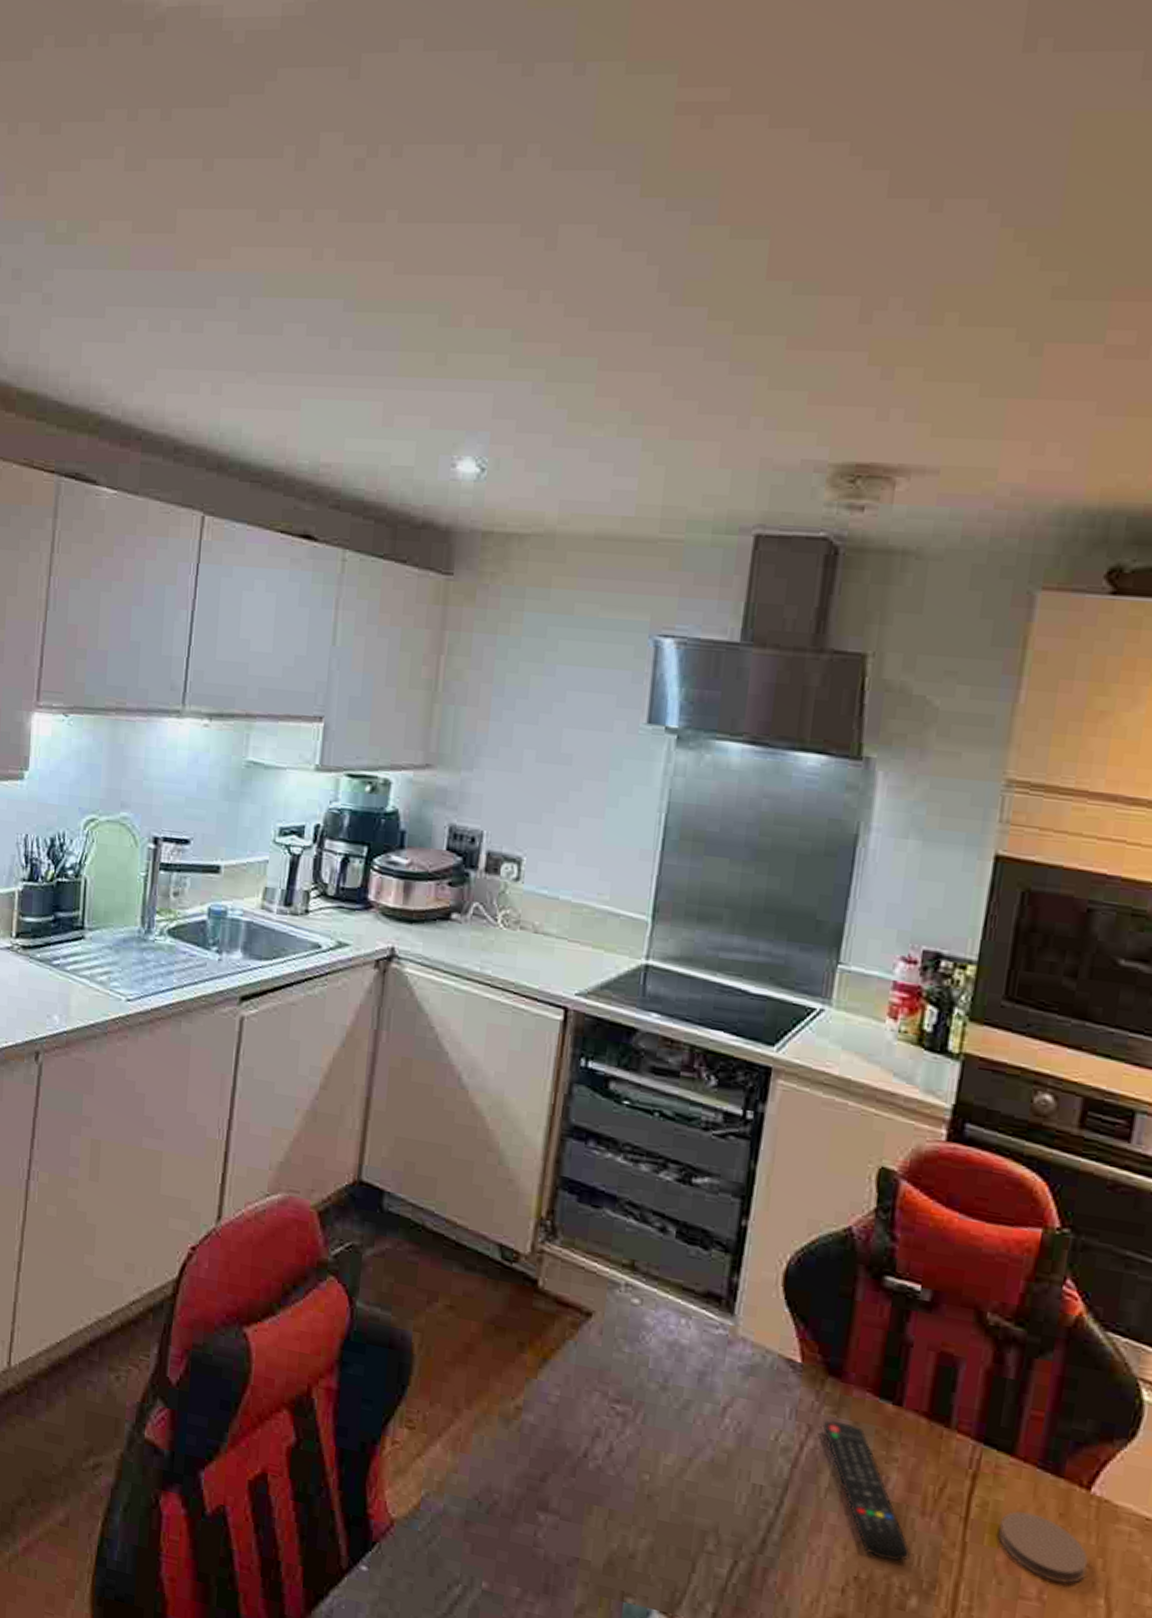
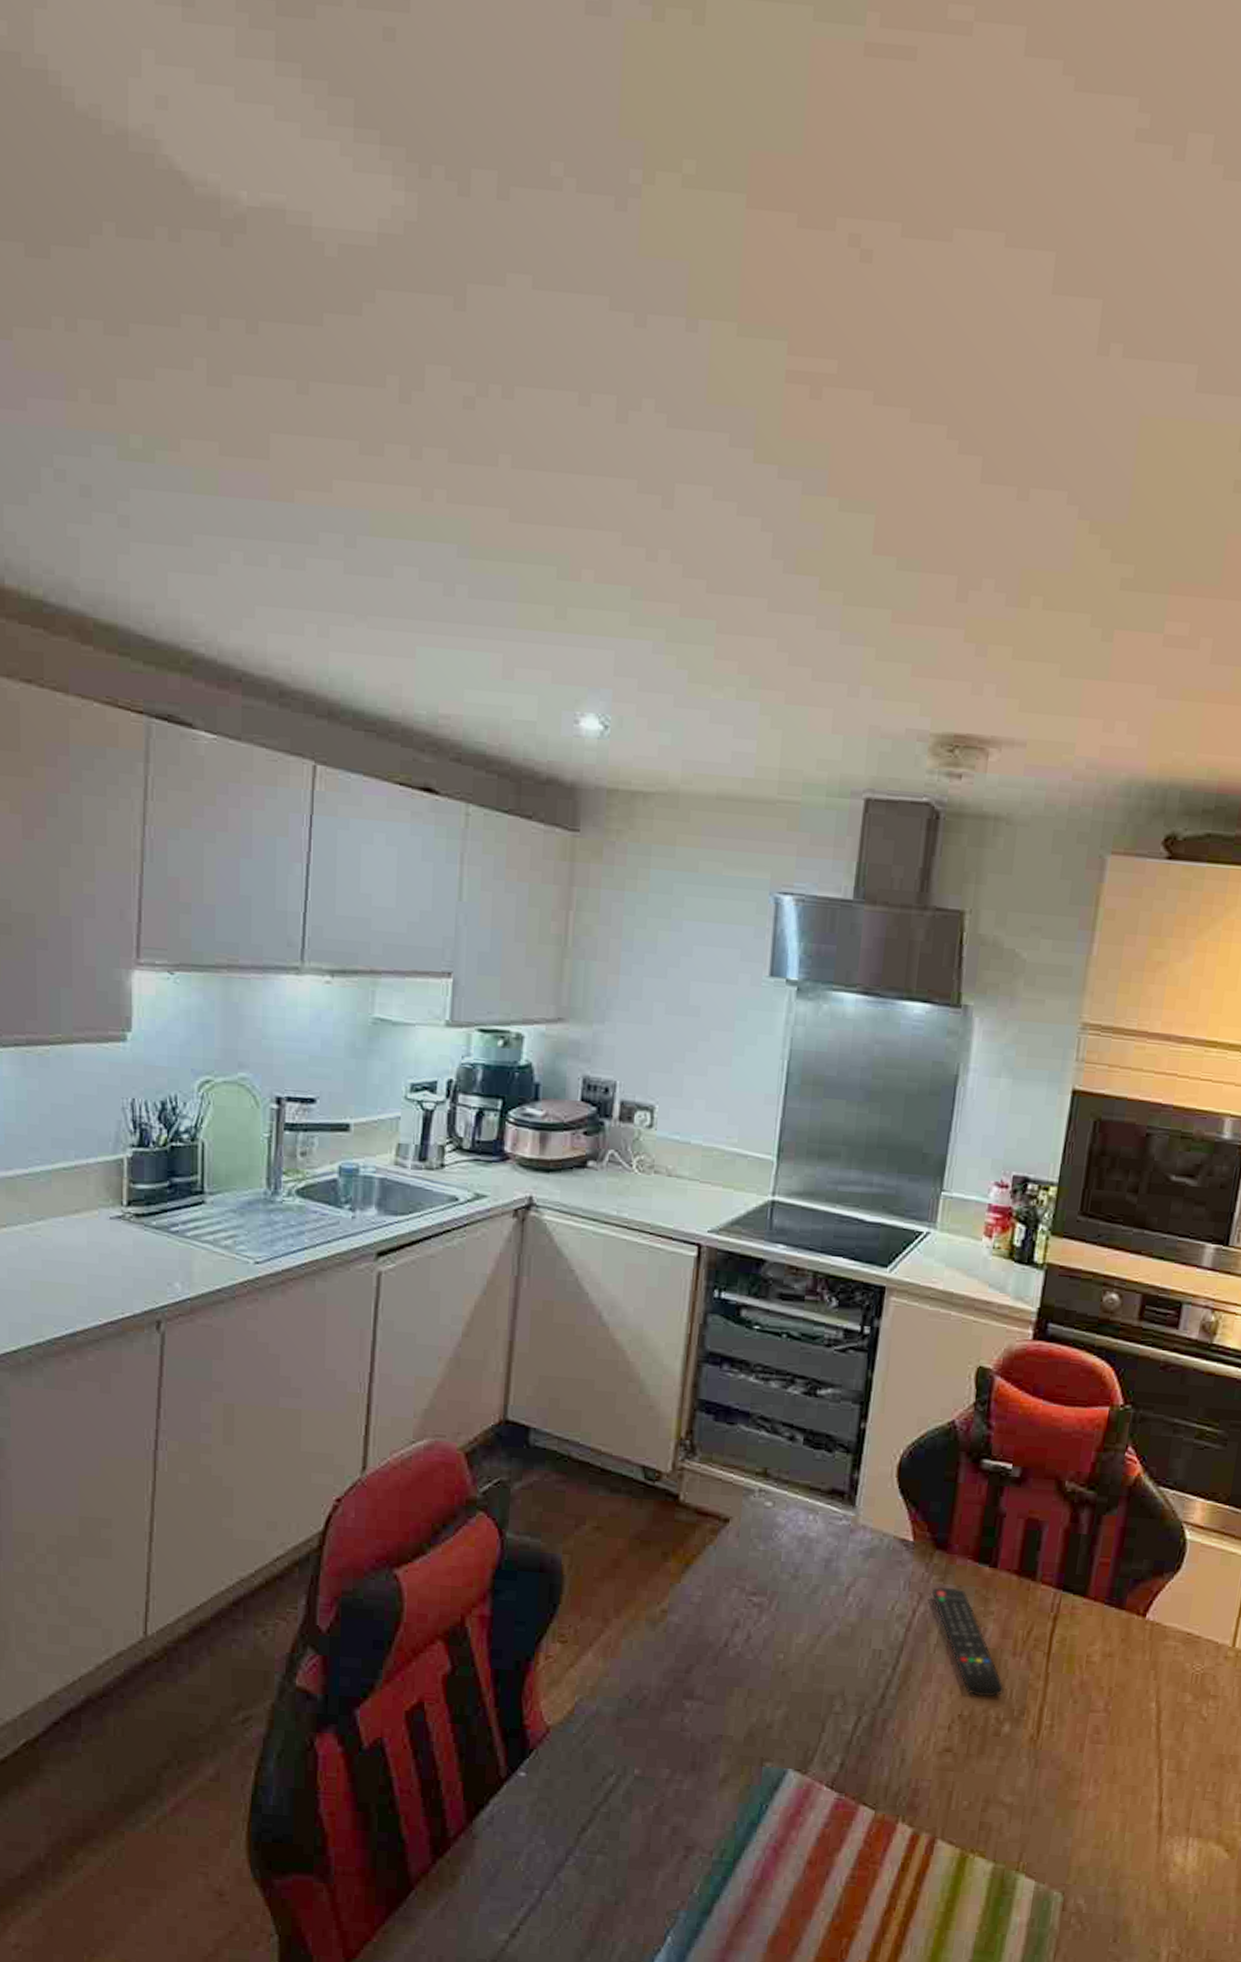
coaster: present [999,1511,1088,1584] -> none [1074,1641,1144,1695]

